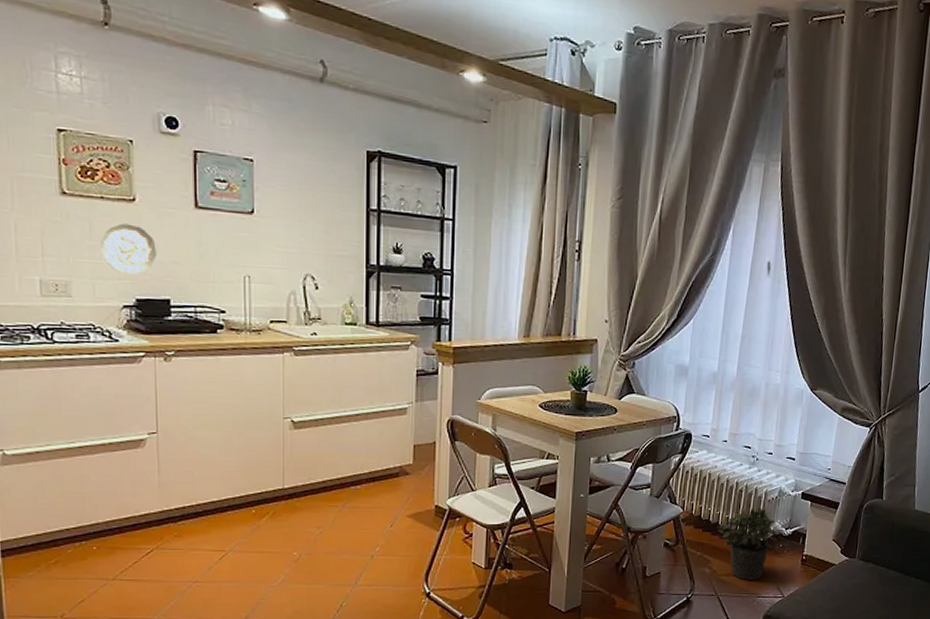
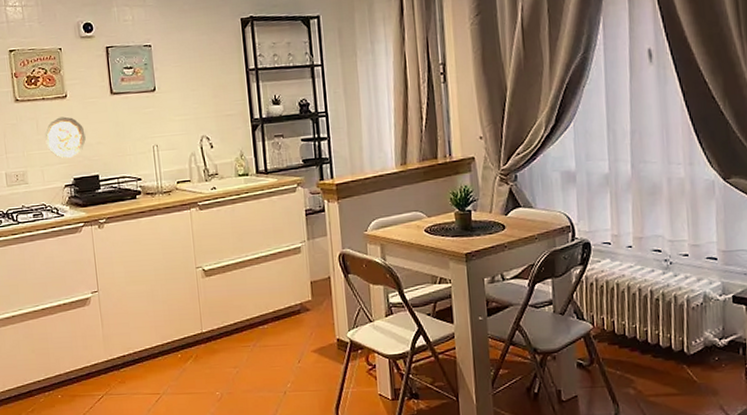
potted plant: present [717,507,778,580] -> none [635,317,711,400]

